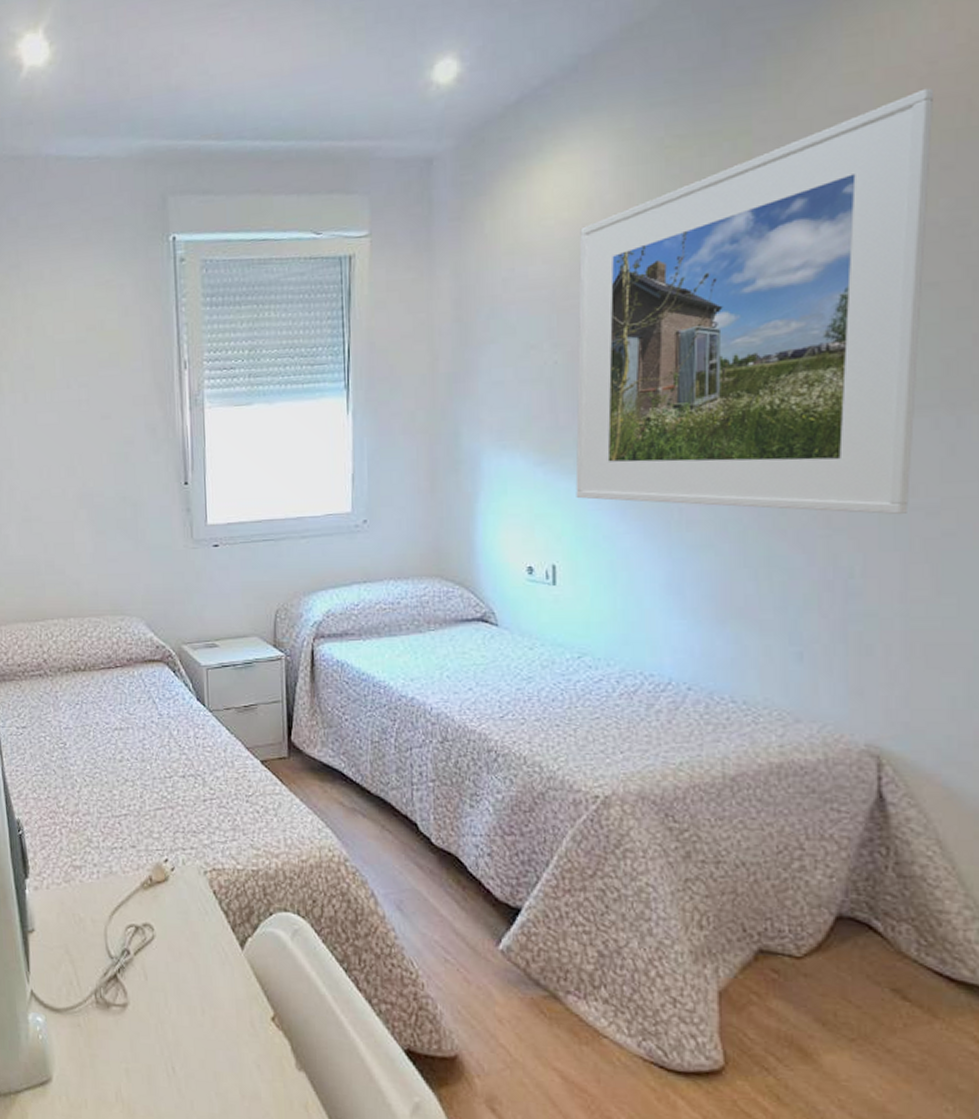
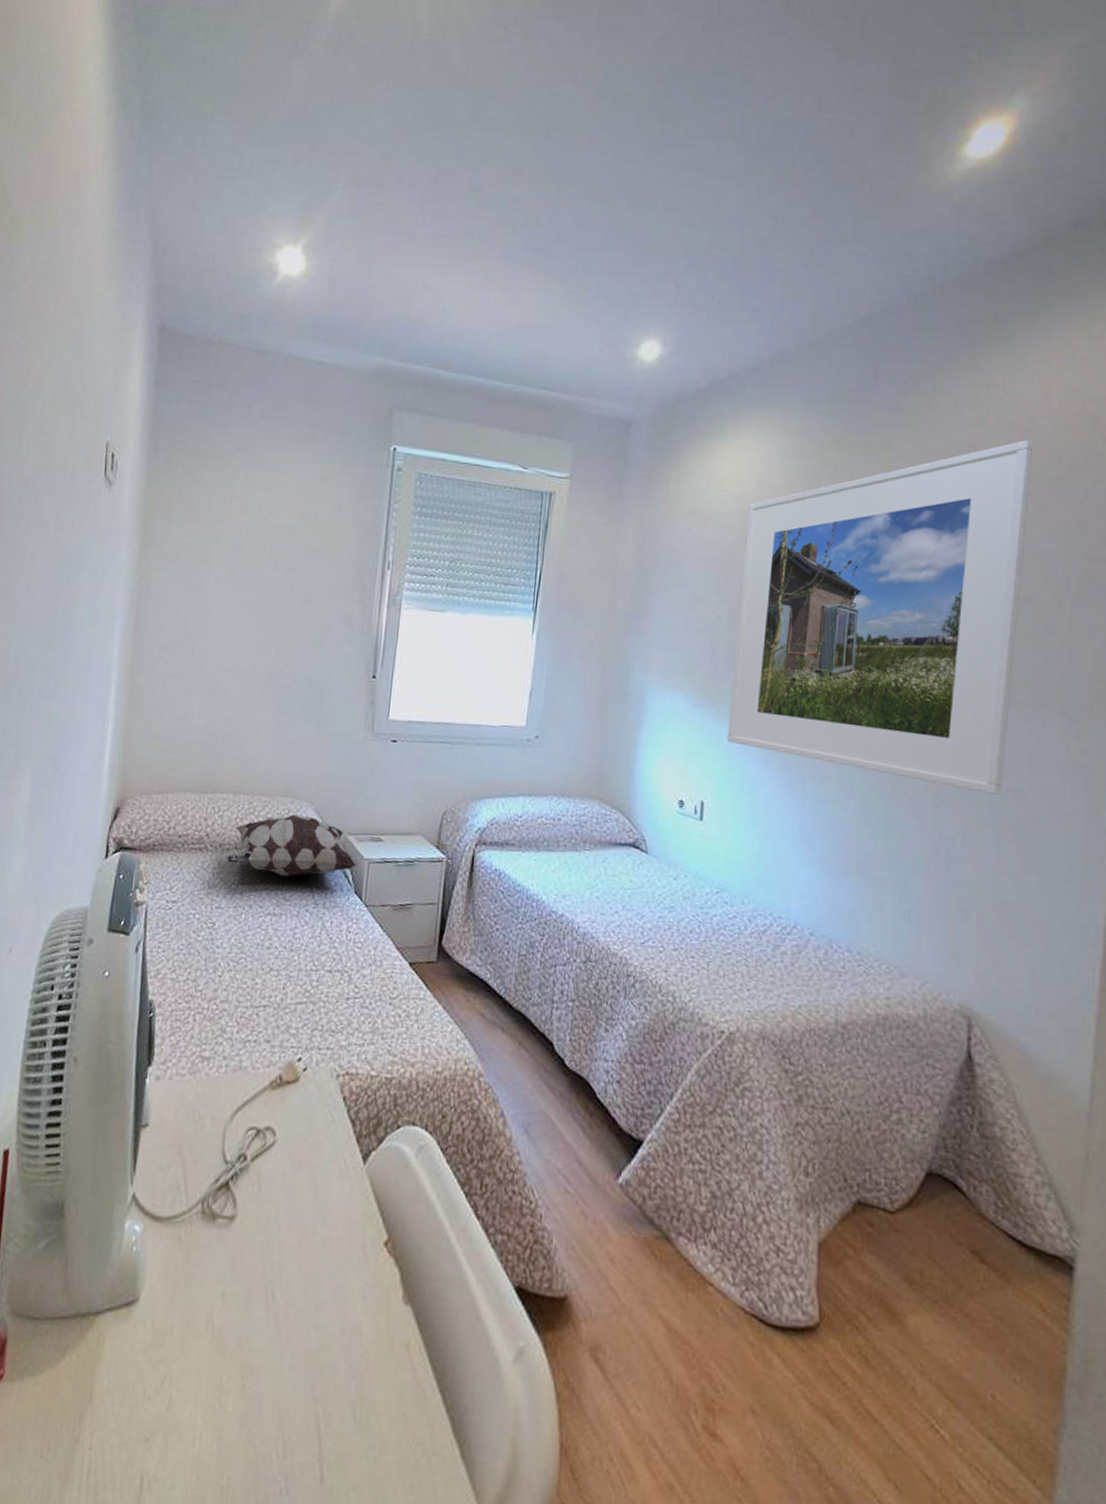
decorative pillow: none [67,630,195,692] -> present [227,814,357,877]

